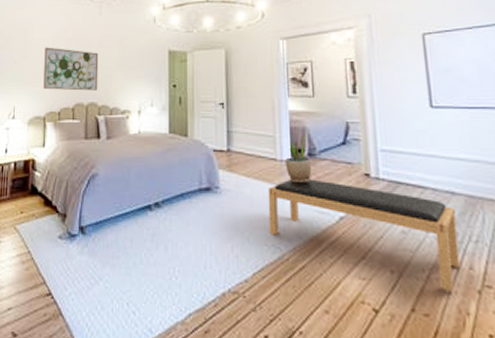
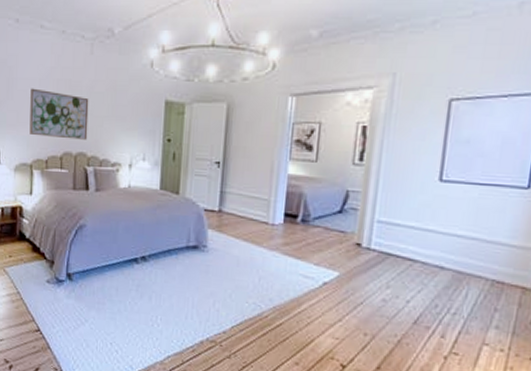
bench: present [267,179,460,292] -> none [252,244,441,356]
potted plant: present [285,137,312,184] -> none [276,203,304,249]

